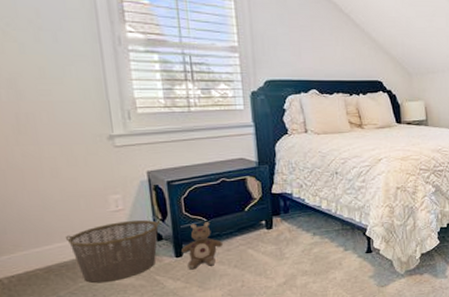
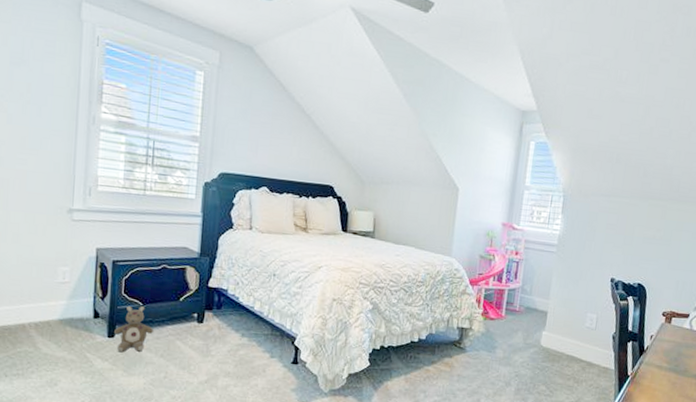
basket: present [65,219,160,283] -> none [13,293,99,352]

